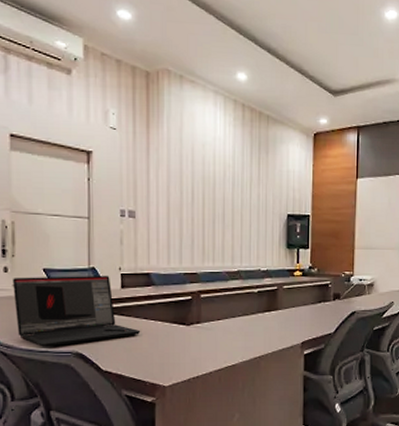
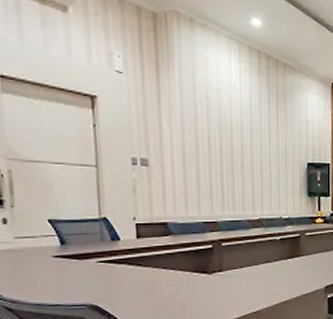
laptop: present [13,276,141,347] -> none [14,226,160,301]

